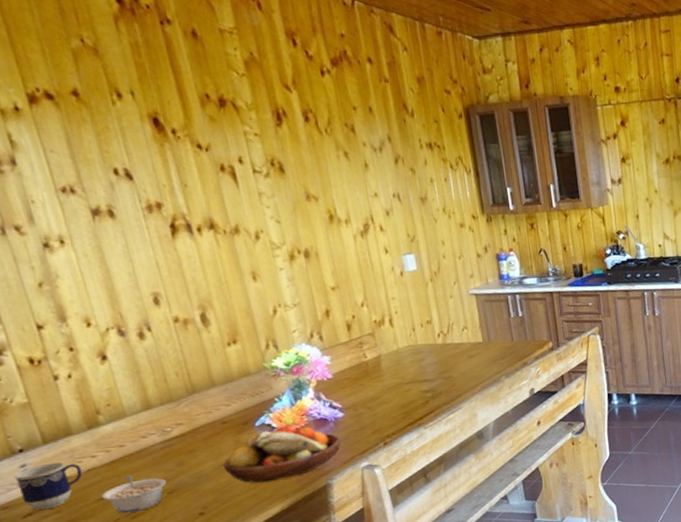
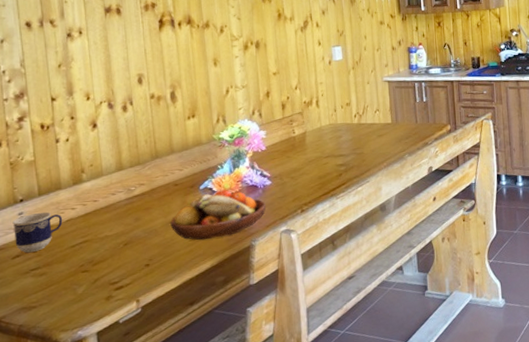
legume: present [101,475,166,514] -> none [73,227,124,261]

